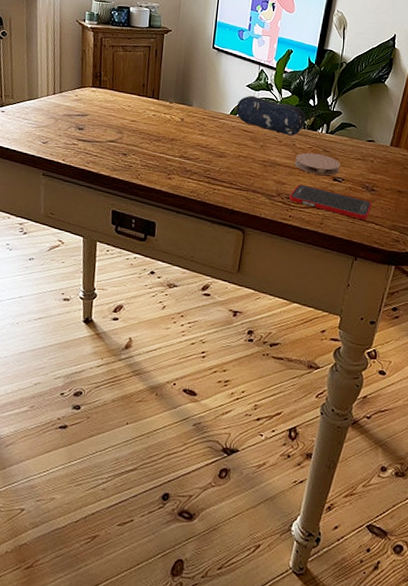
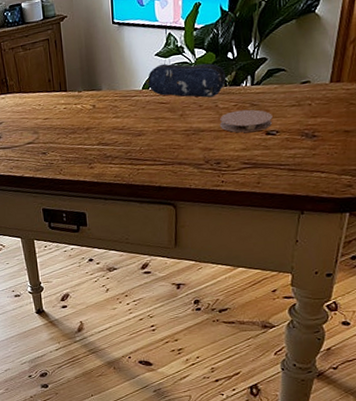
cell phone: present [290,184,372,220] -> none [219,145,314,171]

